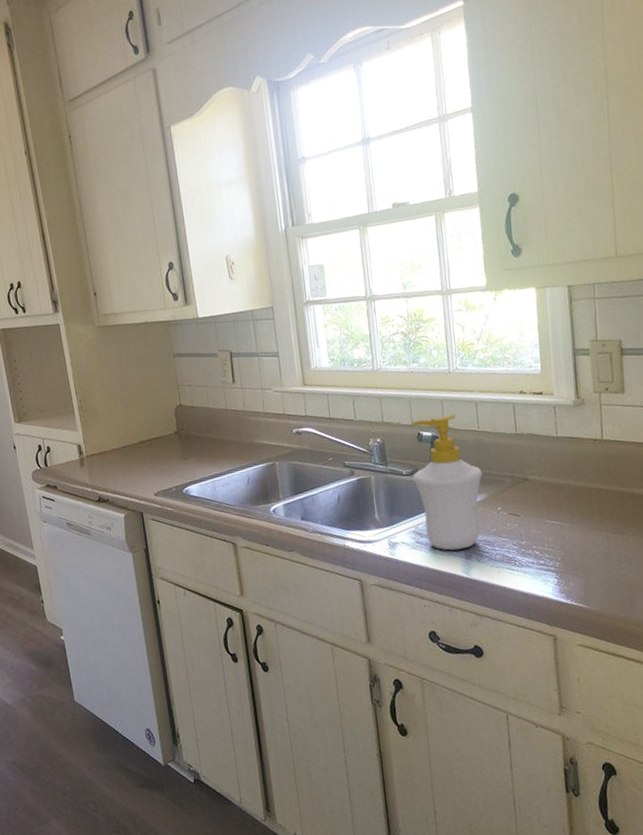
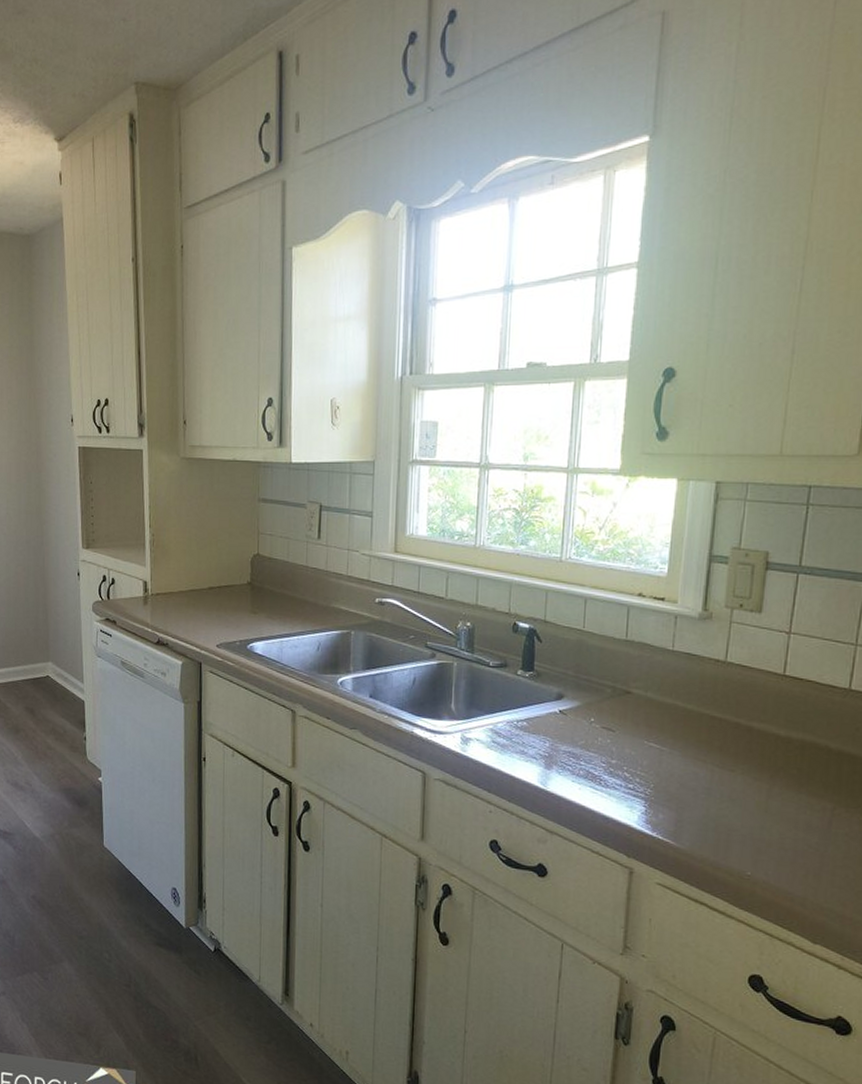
soap bottle: present [412,415,483,551] -> none [500,608,581,758]

